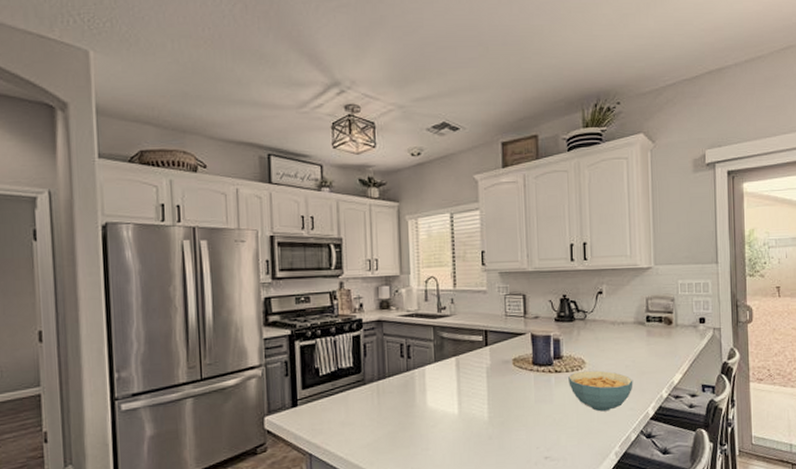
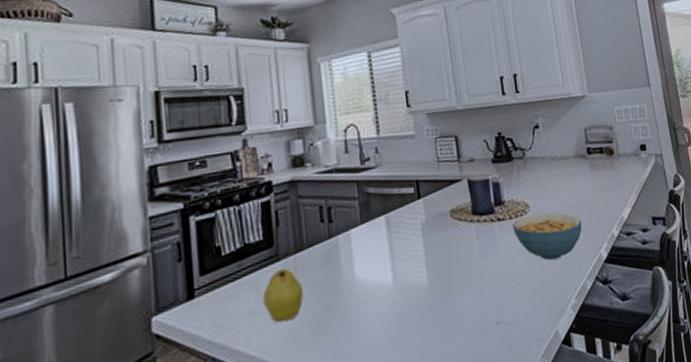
fruit: none [350,391,383,434] -> present [262,267,304,323]

